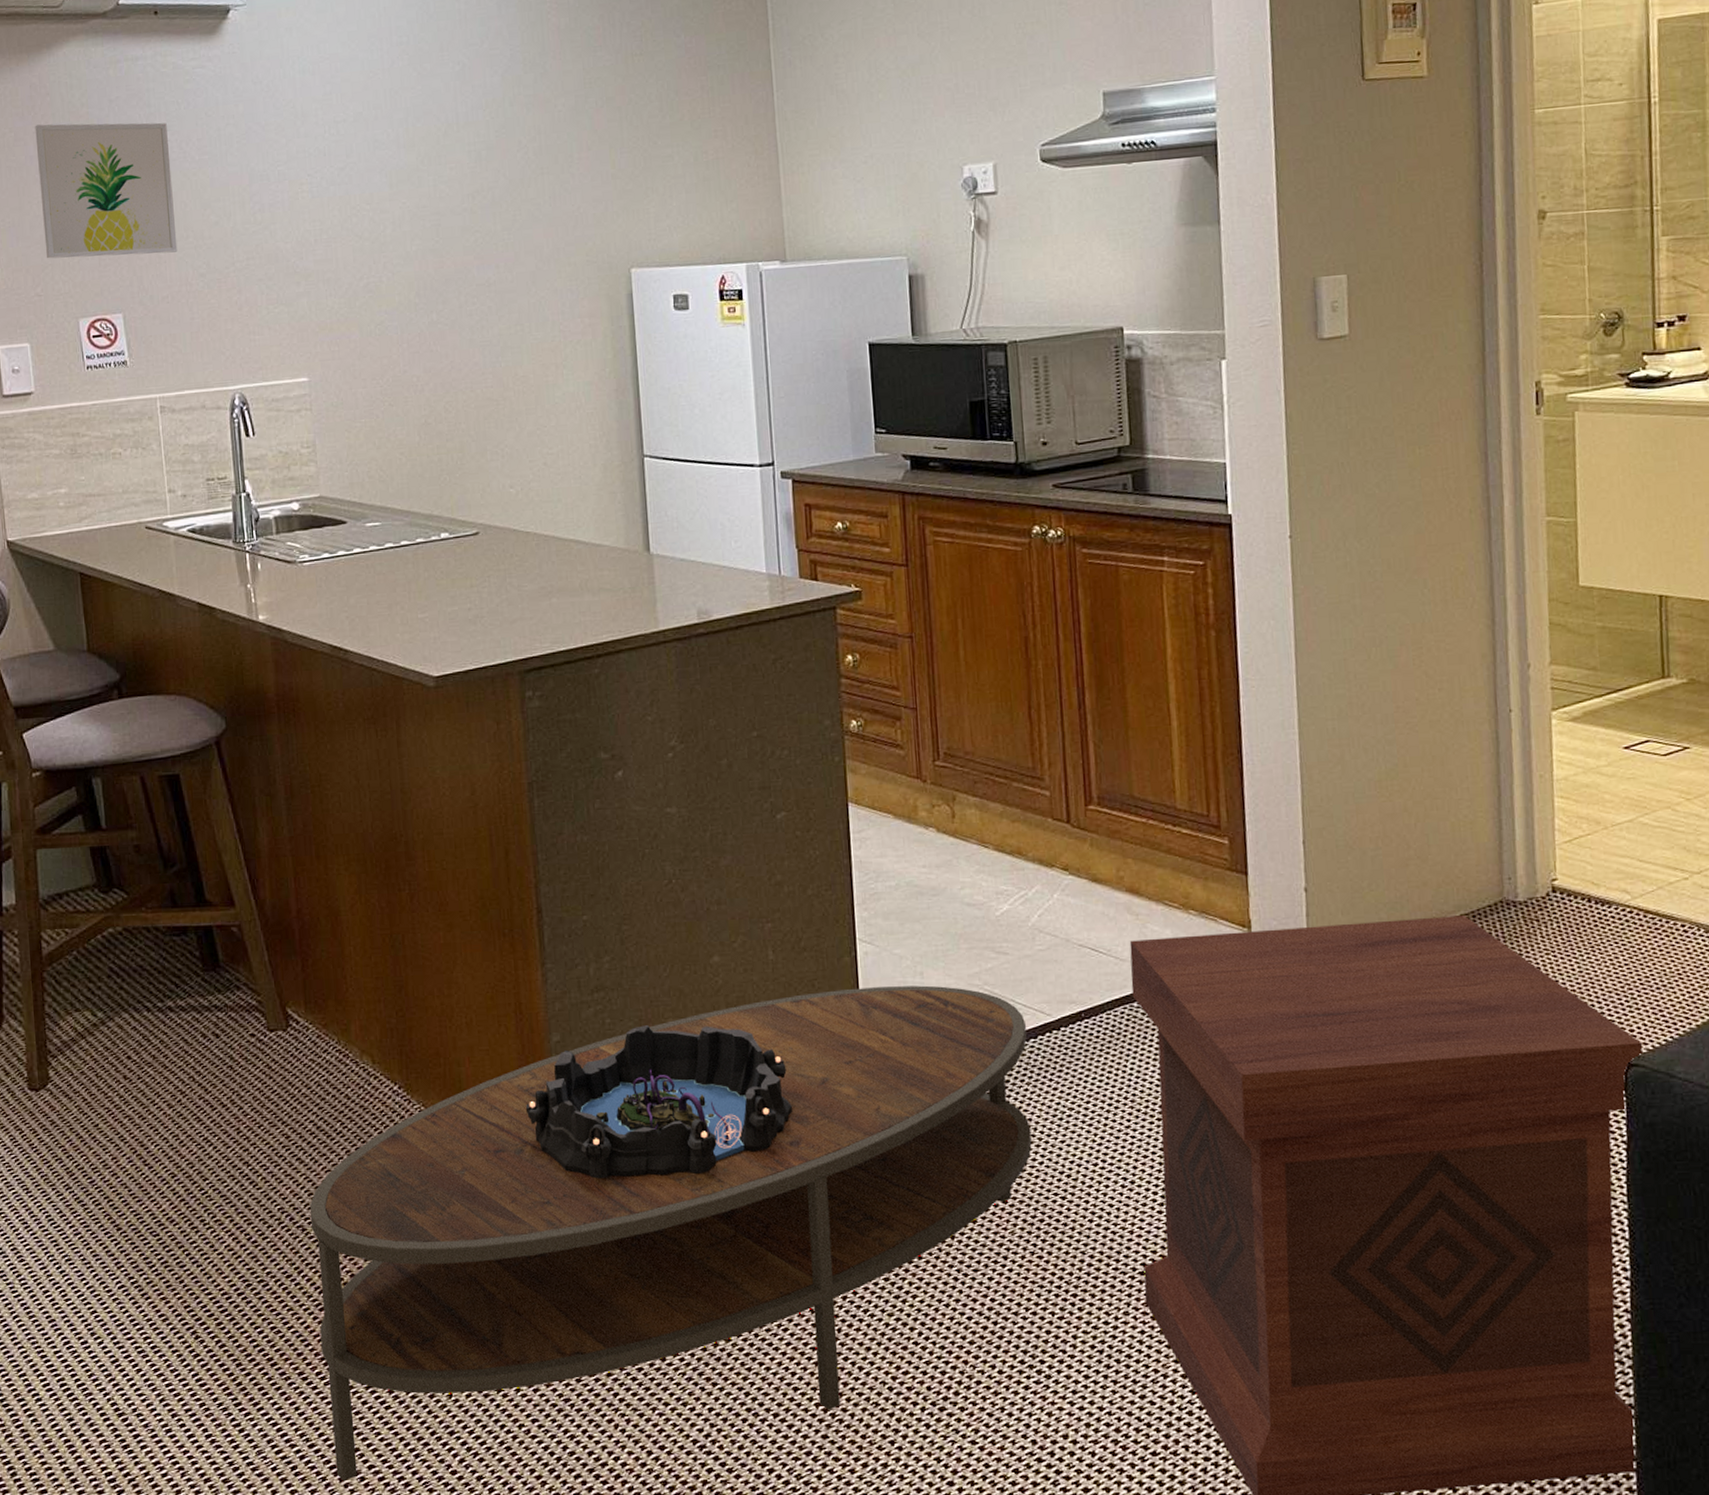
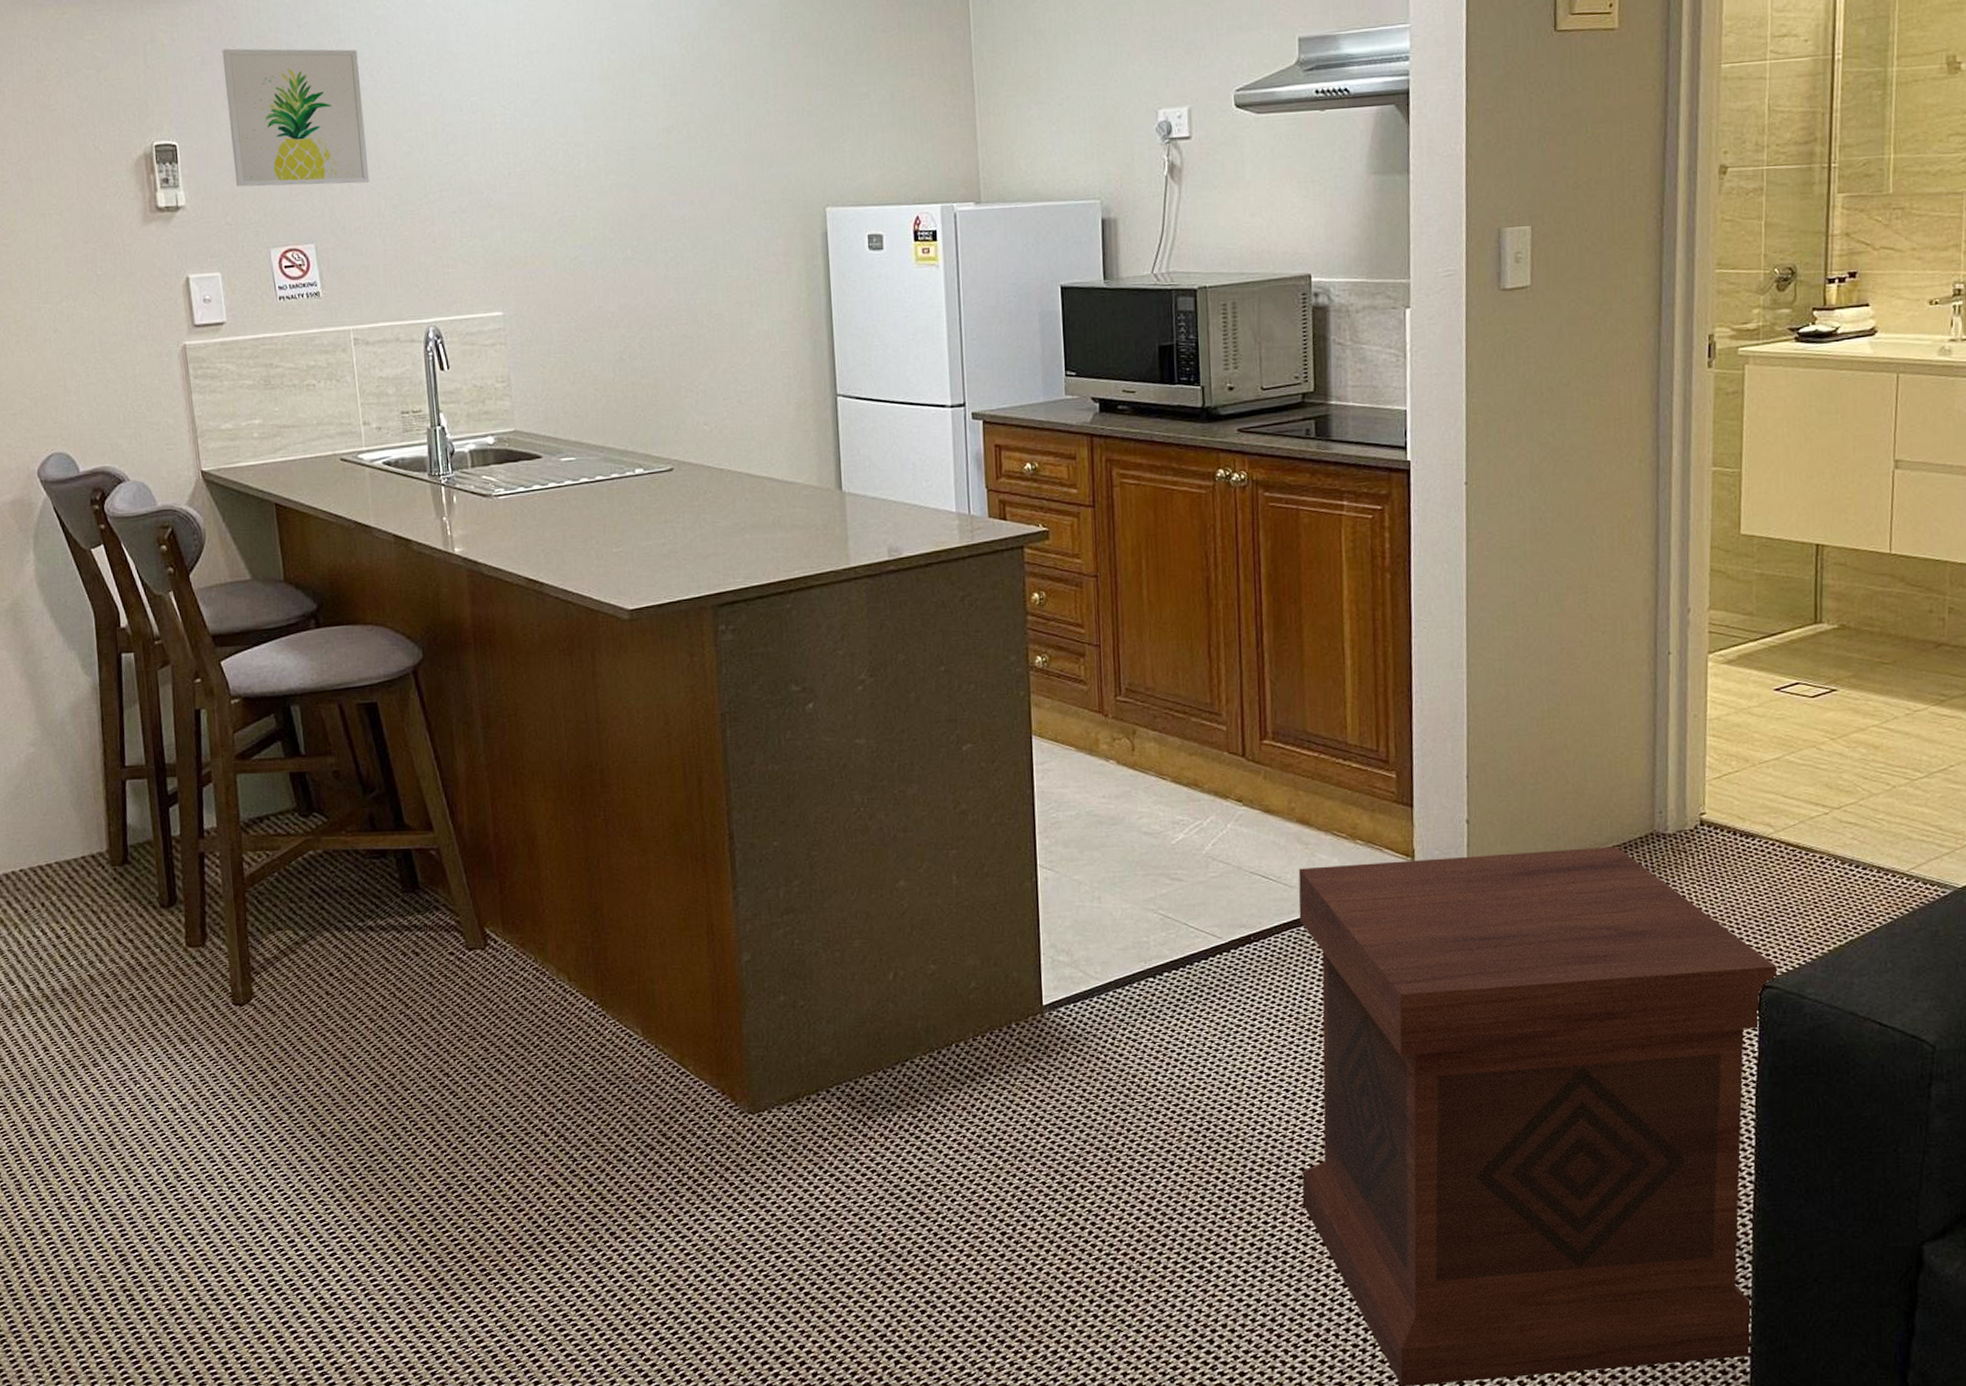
coffee table: present [309,985,1032,1482] -> none [508,909,1200,1369]
decorative bowl: present [525,1025,793,1179] -> none [716,946,974,1090]

